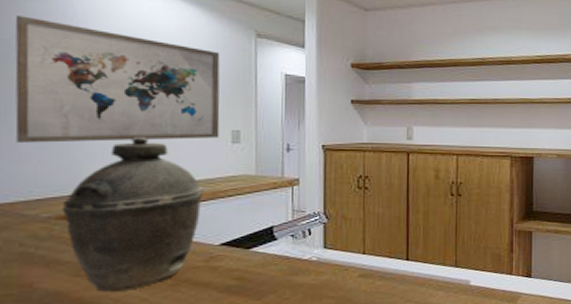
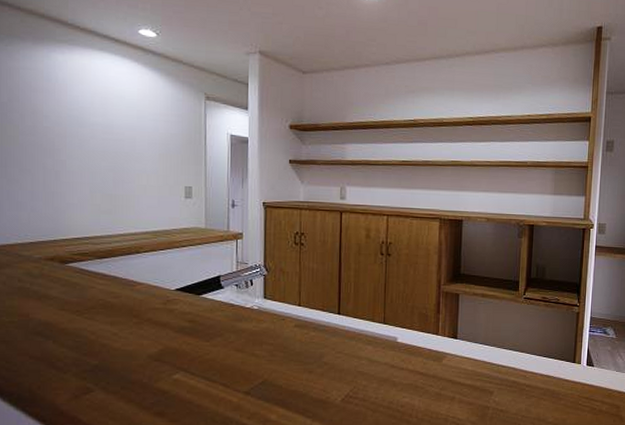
wall art: present [15,15,220,143] -> none [11,82,175,194]
kettle: present [61,136,205,292] -> none [49,190,162,325]

